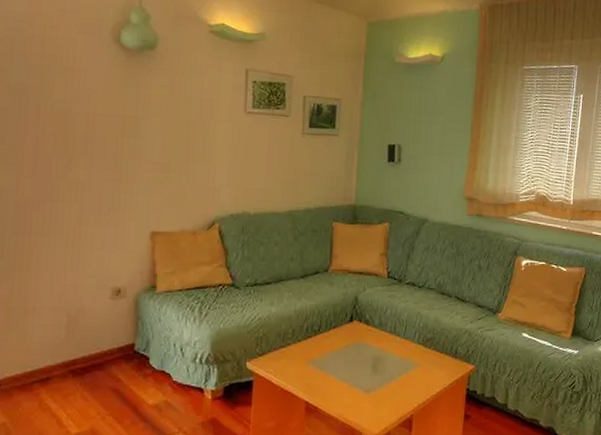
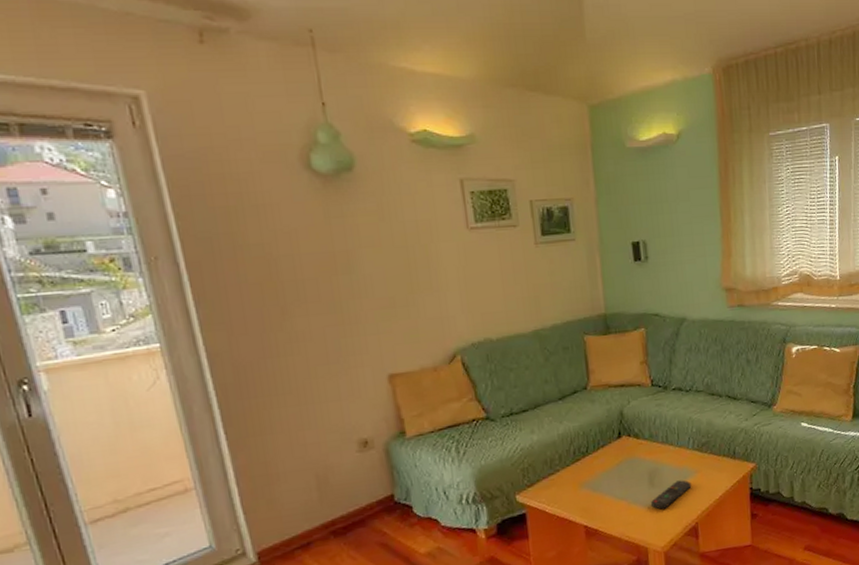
remote control: none [371,371,412,397] -> present [651,480,692,510]

